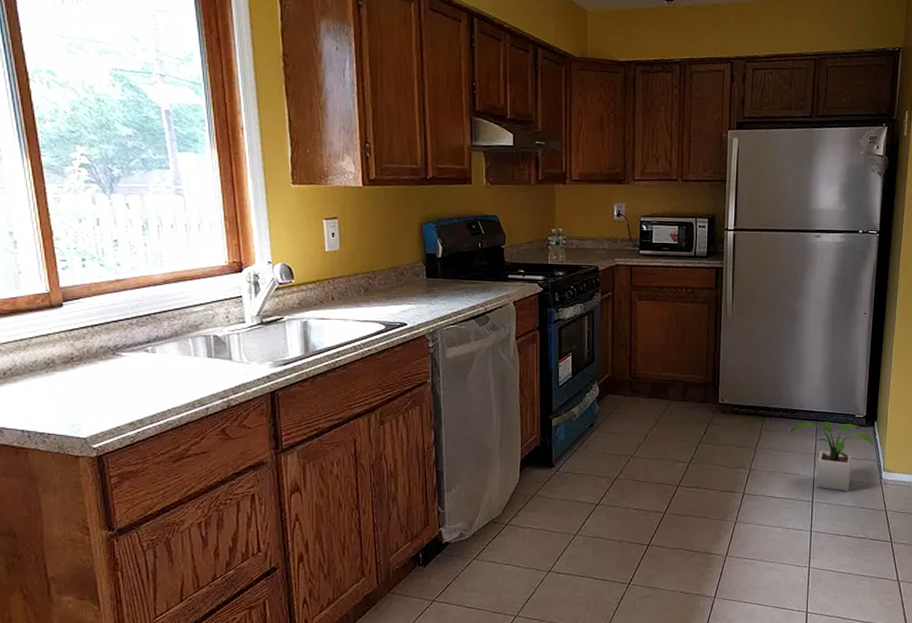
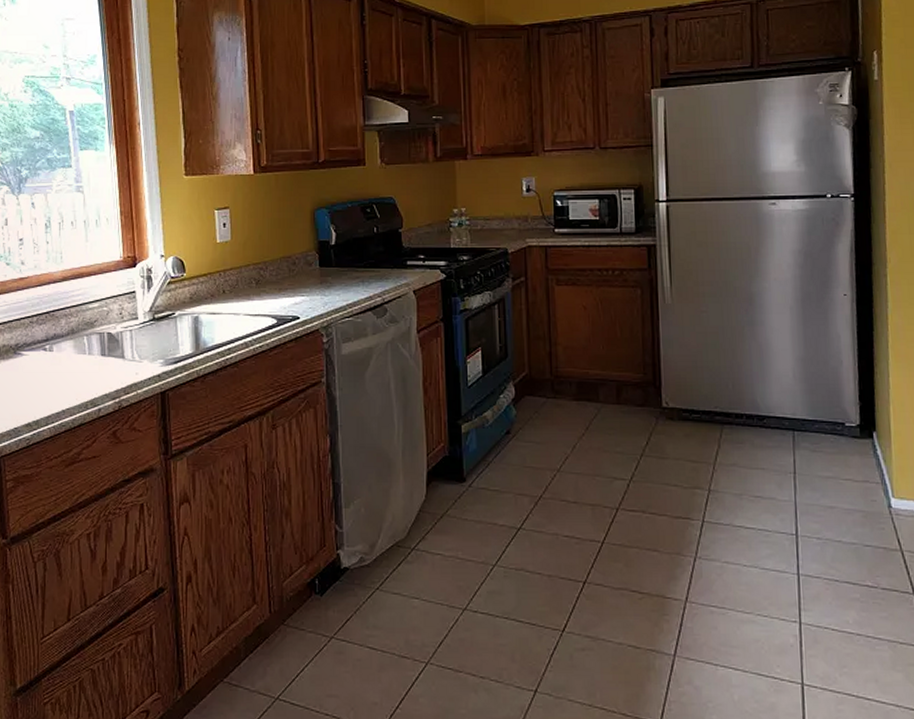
potted plant: present [790,422,874,491] -> none [758,431,875,522]

